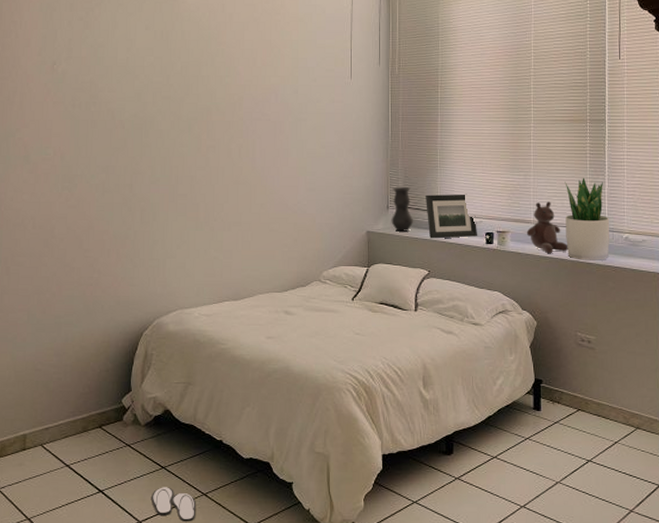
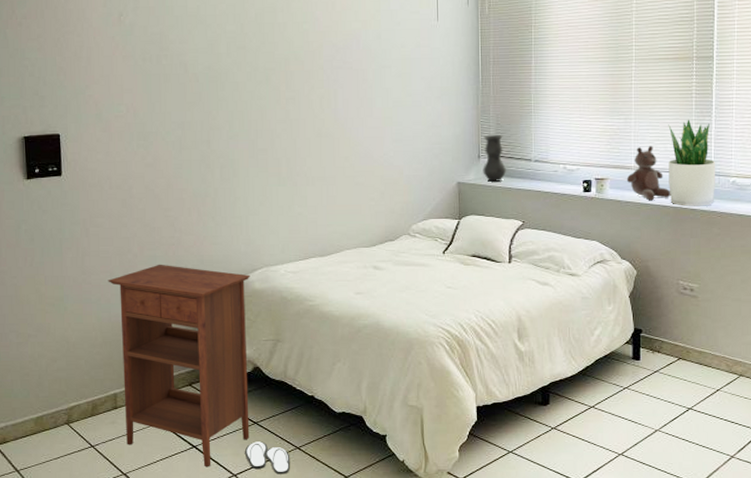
nightstand: none [25,304,165,513] -> present [108,264,250,467]
picture frame: present [426,194,478,239] -> none [519,140,575,188]

